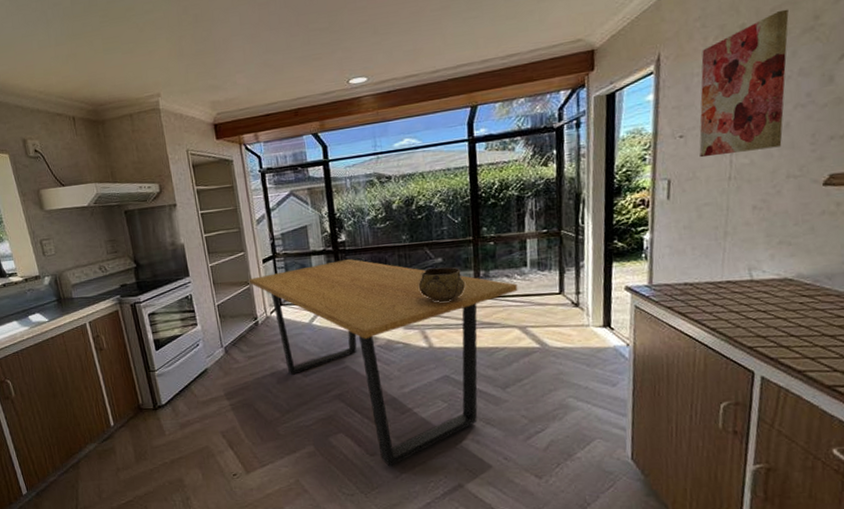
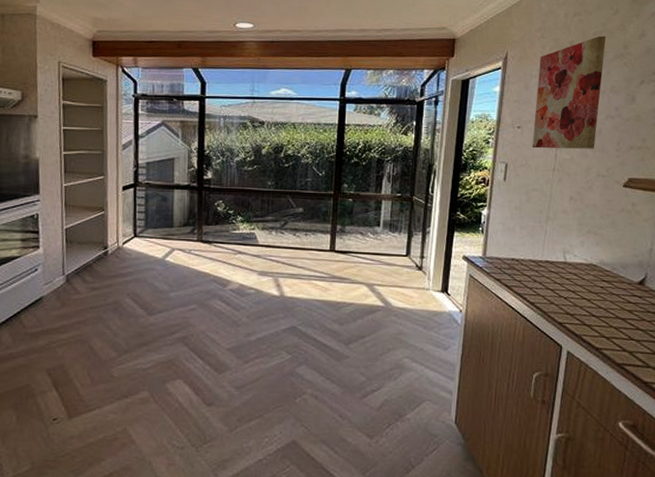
dining table: present [249,259,518,467] -> none [104,198,370,419]
decorative bowl: present [418,267,465,302] -> none [277,217,321,251]

